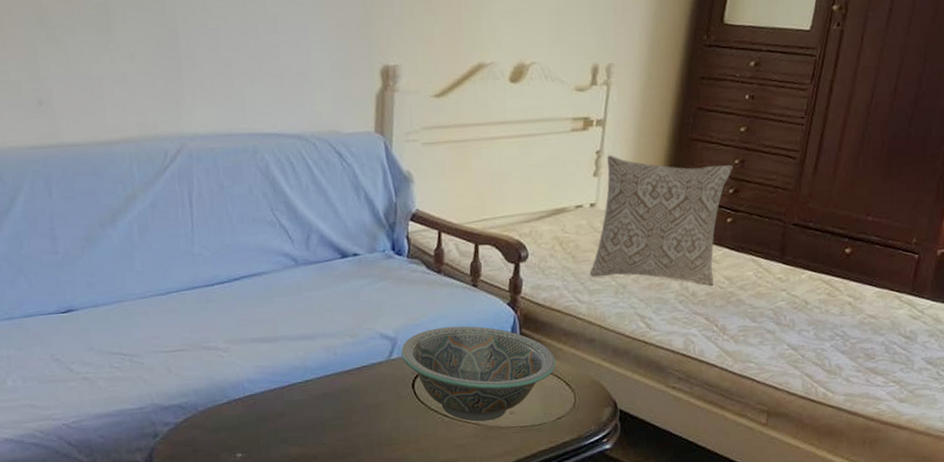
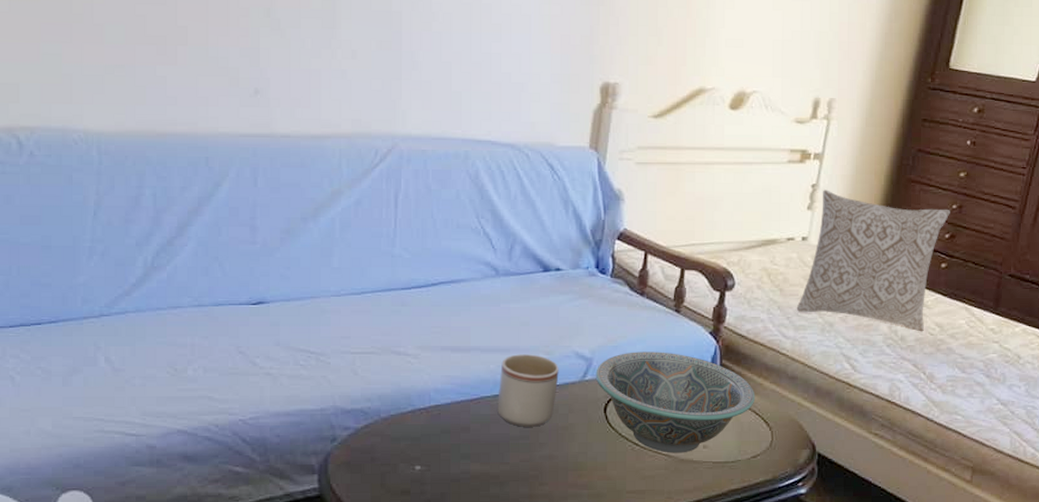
mug: none [309,338,366,409] -> present [497,354,559,427]

